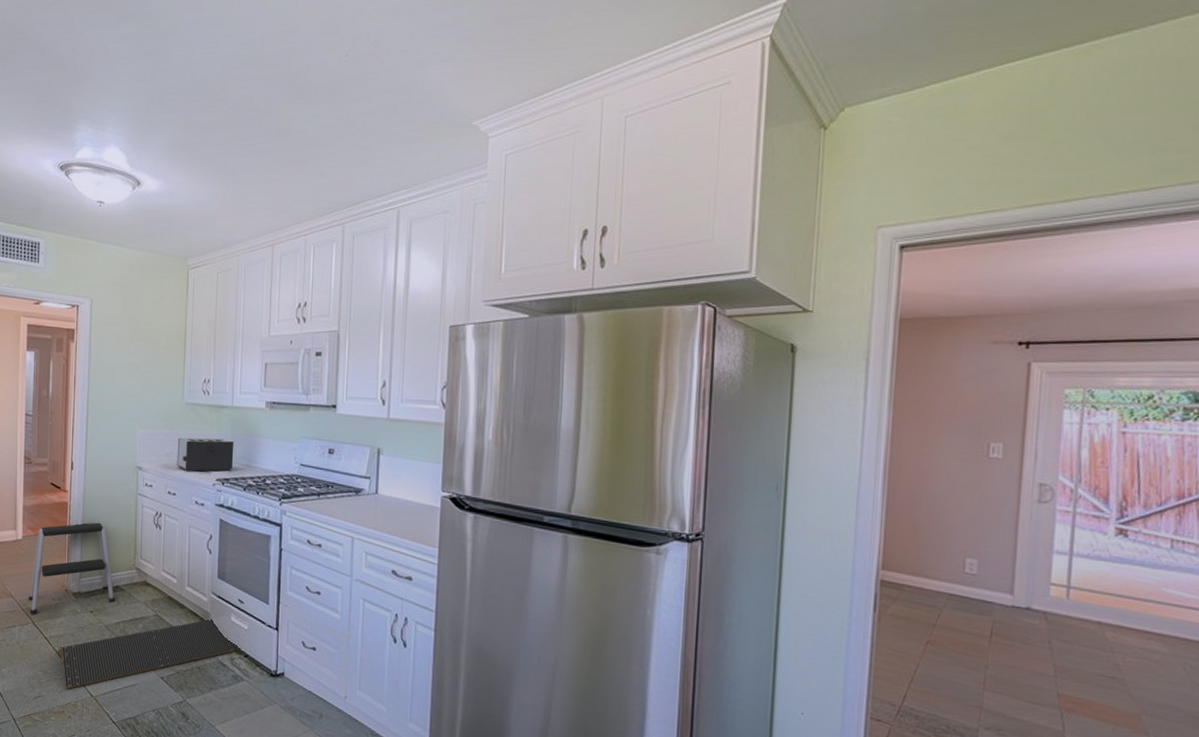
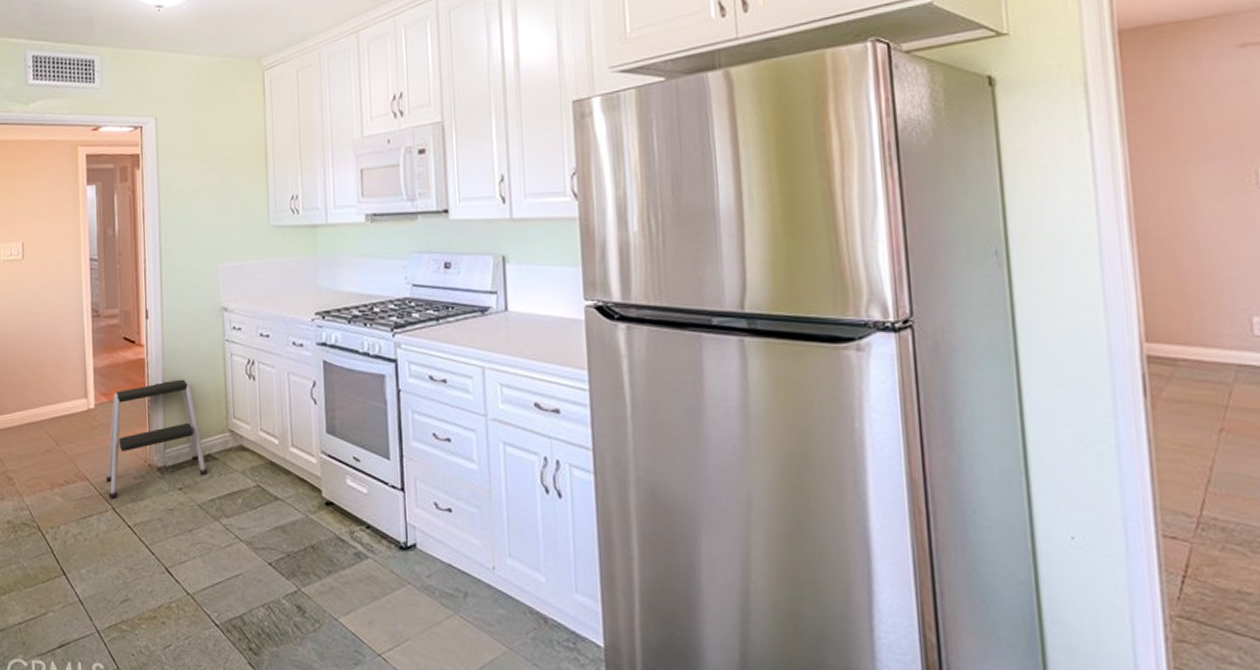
floor mat: present [58,618,241,689] -> none [144,484,361,588]
toaster: present [177,438,234,472] -> none [266,264,334,308]

